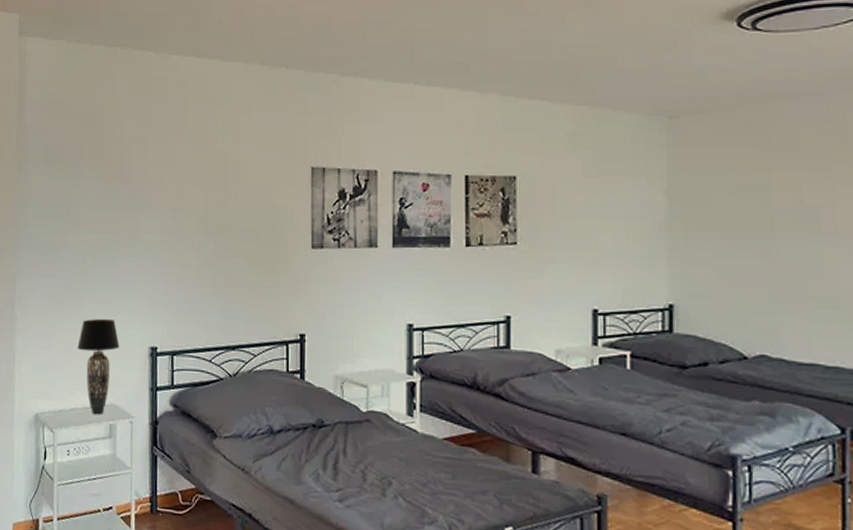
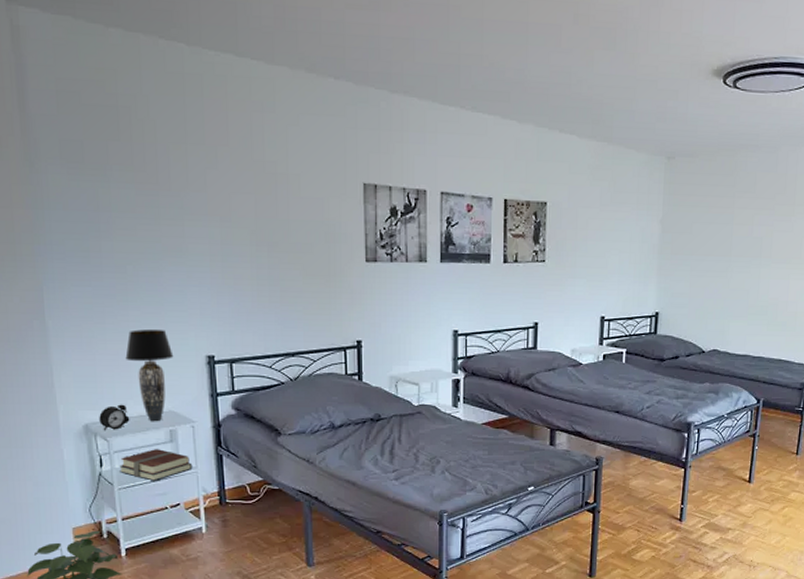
alarm clock: none [48,394,75,421] -> present [99,404,130,430]
books: none [60,444,128,480] -> present [119,449,193,481]

